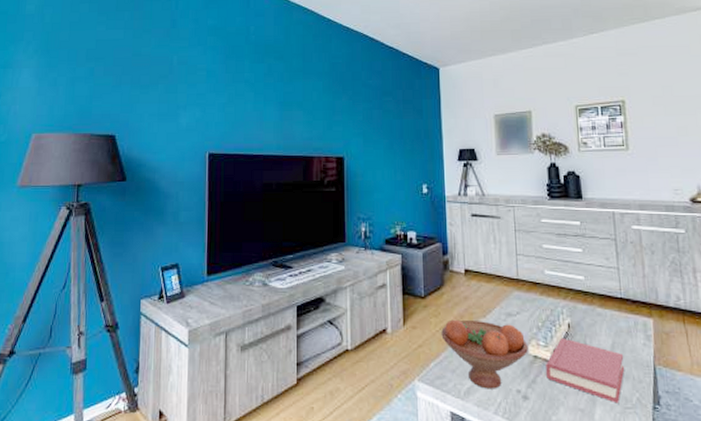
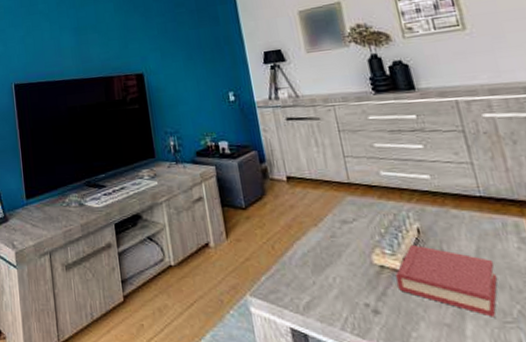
fruit bowl: present [441,319,528,389] -> none [268,229,373,303]

